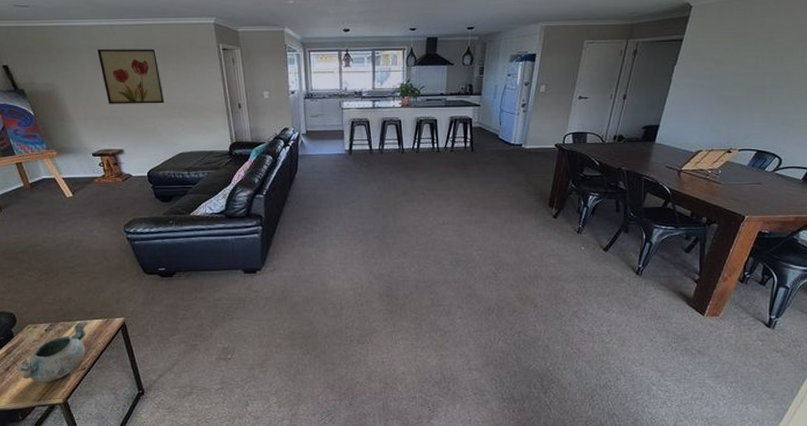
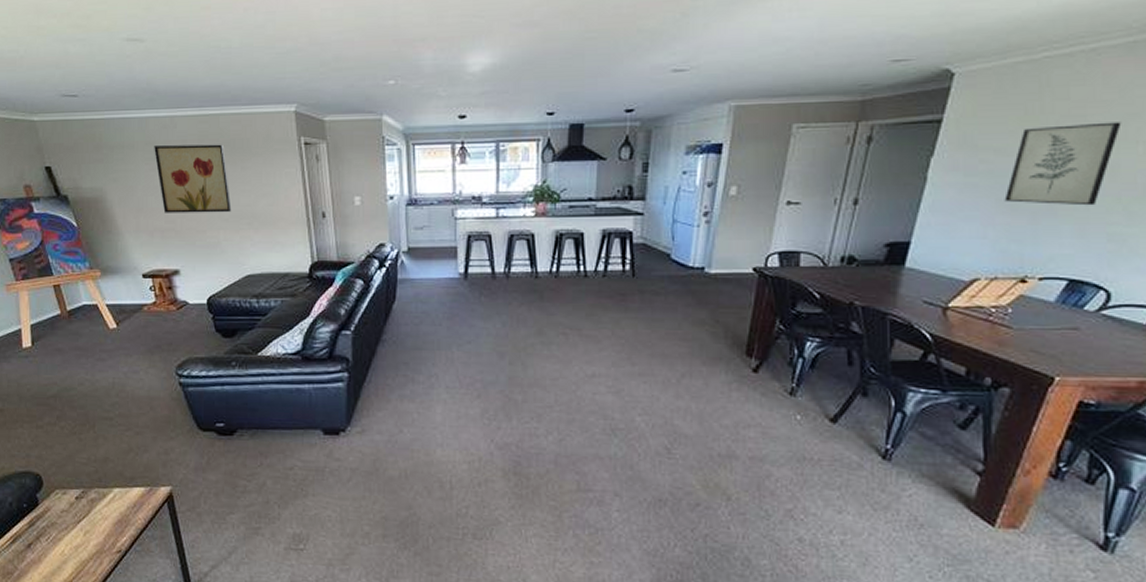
decorative bowl: present [16,321,88,383] -> none [39,488,127,567]
wall art: none [720,43,795,100] -> present [1004,122,1122,206]

